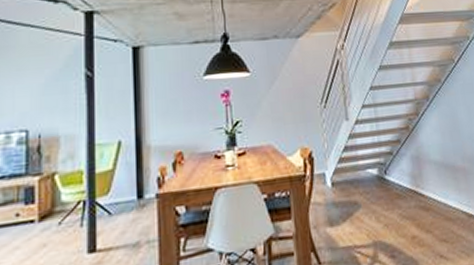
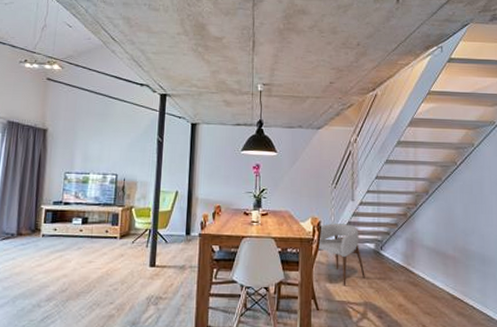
armchair: none [312,149,371,228] -> present [318,223,365,286]

